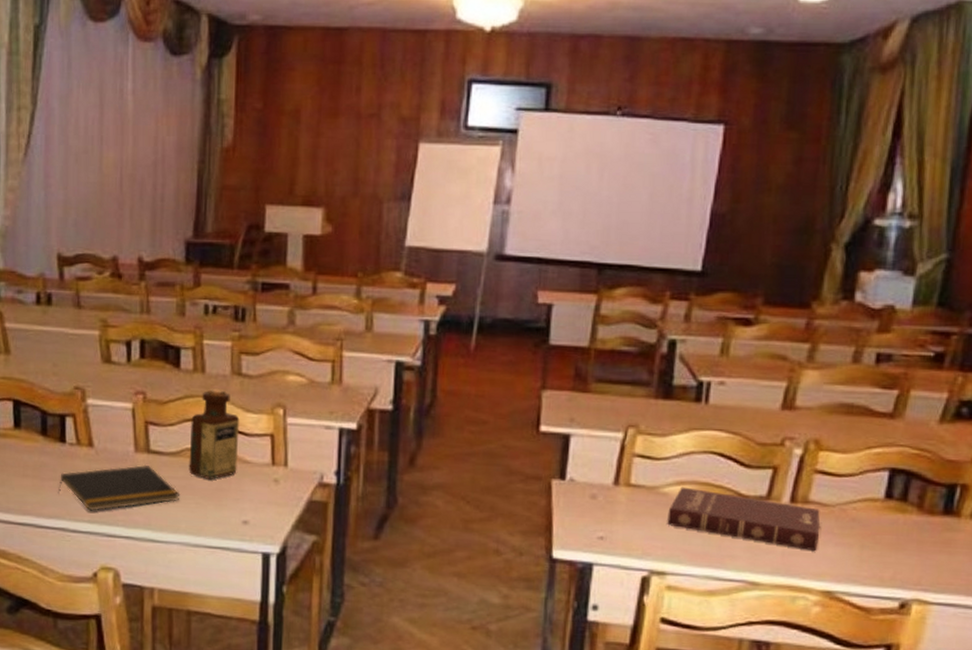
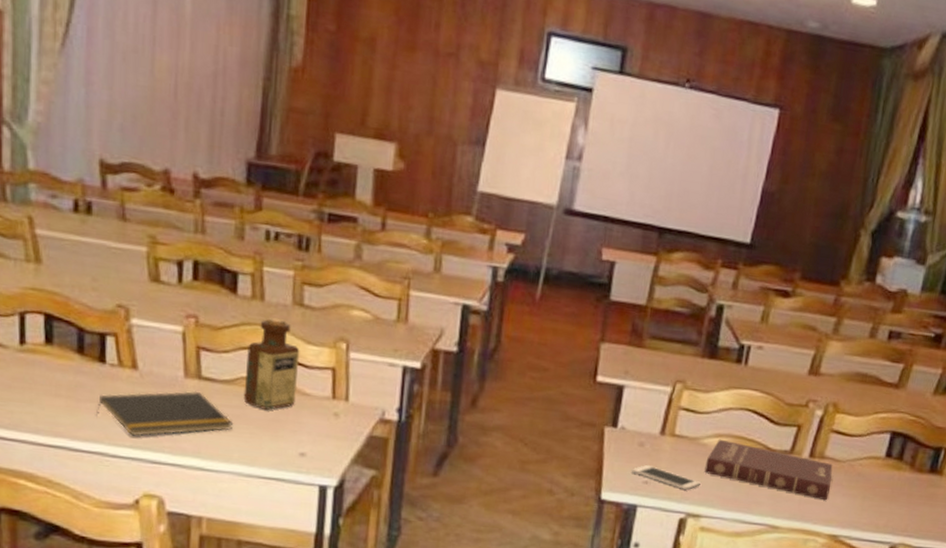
cell phone: none [585,519,664,545] -> present [632,465,701,490]

